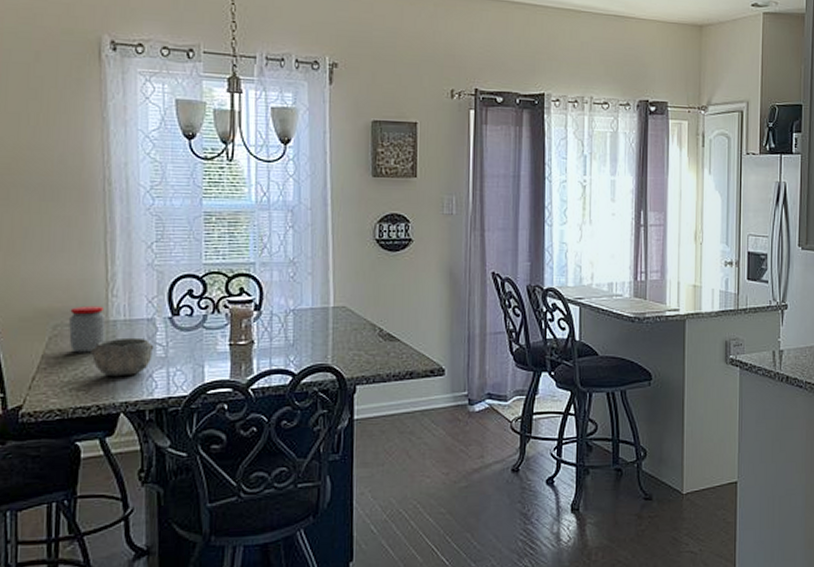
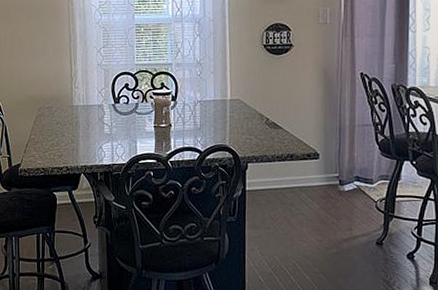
jar: present [69,305,106,353] -> none [48,94,71,129]
bowl: present [91,337,155,377] -> none [62,118,103,147]

